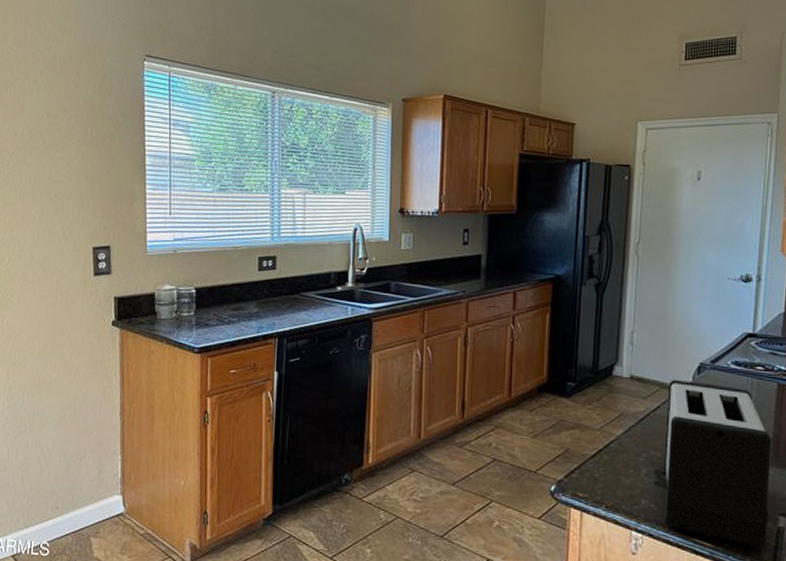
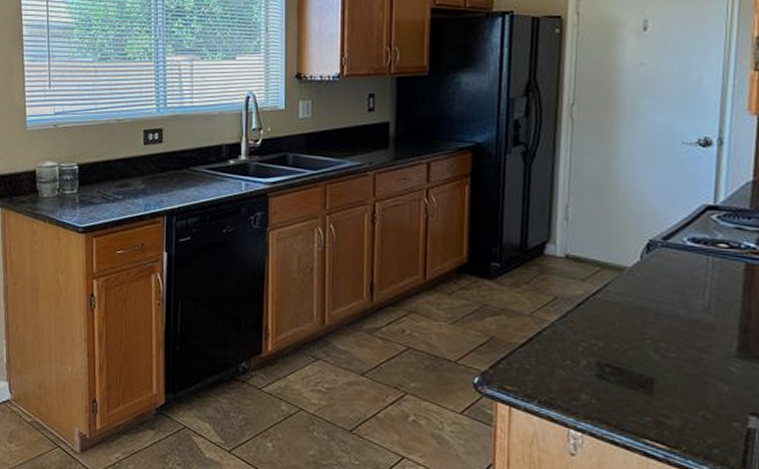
toaster: present [664,380,772,549] -> none [607,259,739,453]

